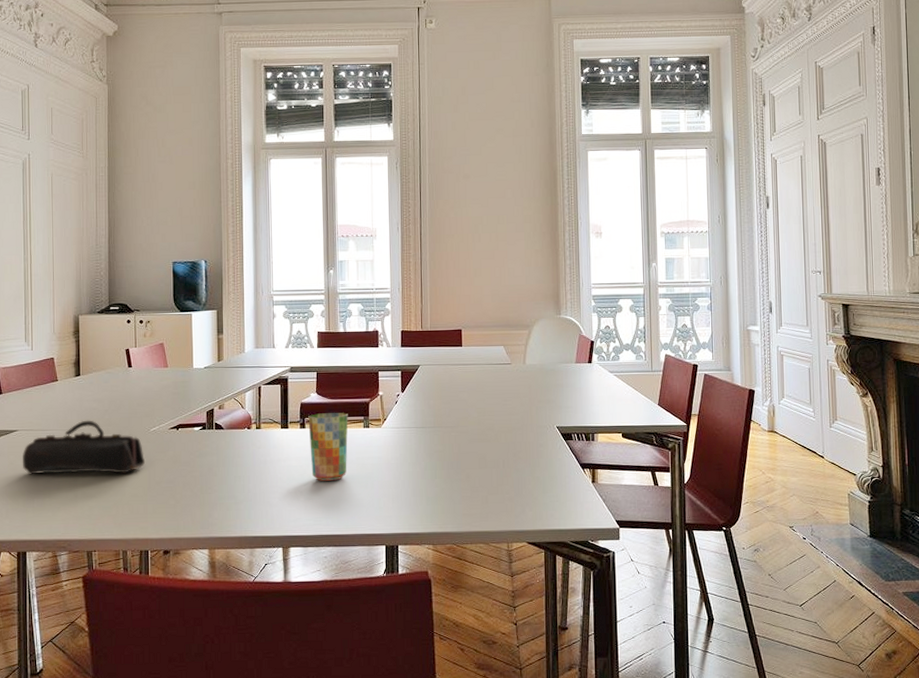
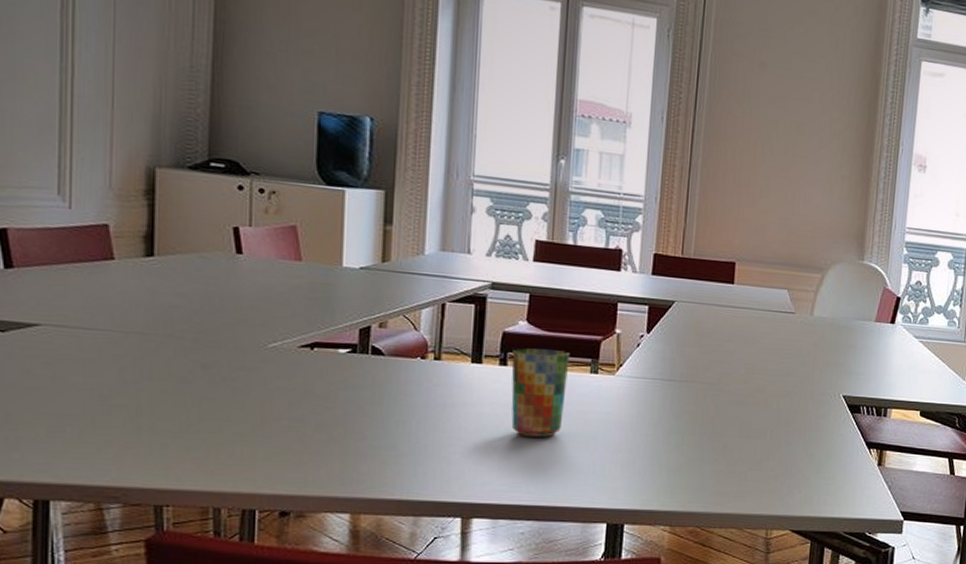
pencil case: present [23,420,146,476] -> none [48,320,258,403]

